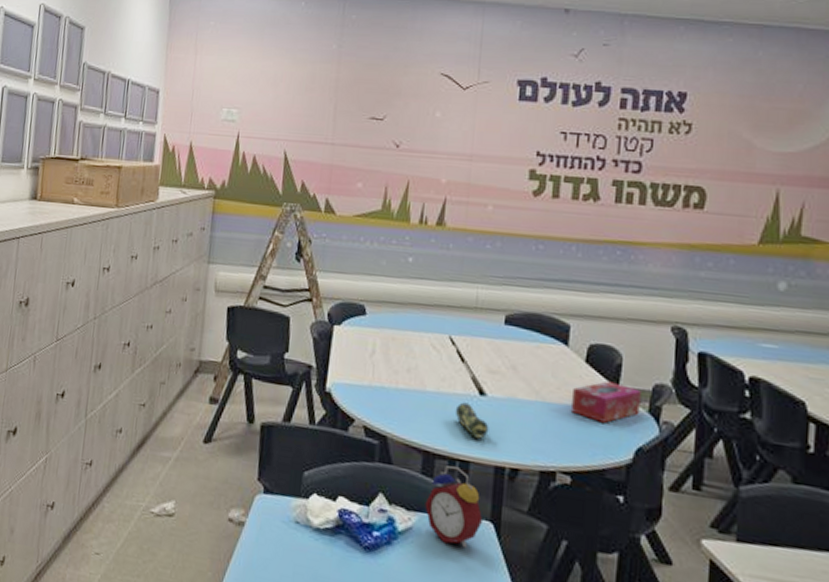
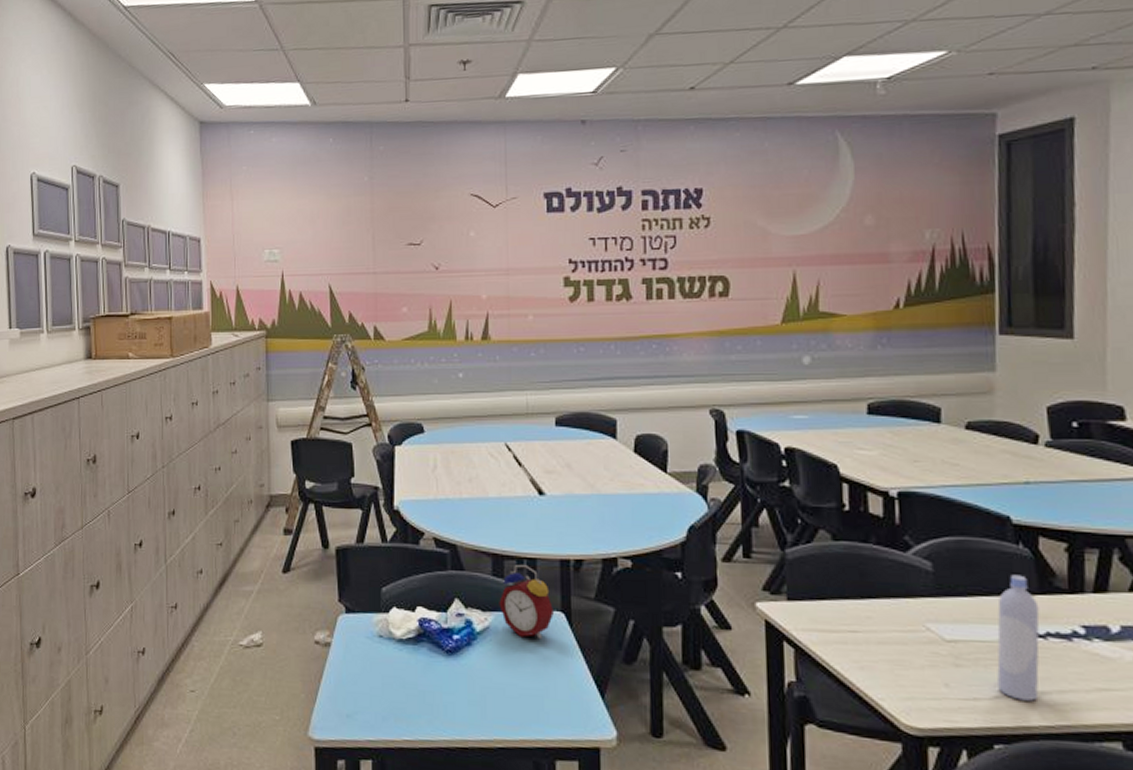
pencil case: present [455,402,489,439] -> none [517,504,551,536]
tissue box: present [570,381,641,423] -> none [624,467,688,507]

